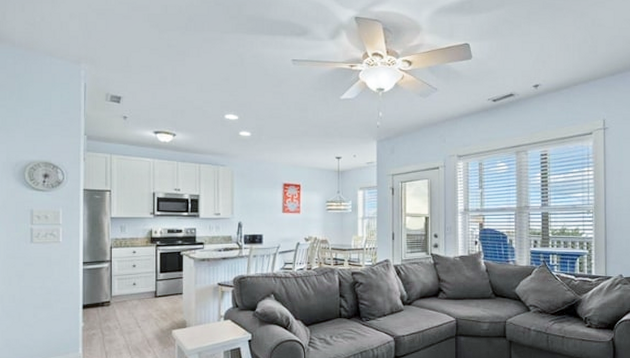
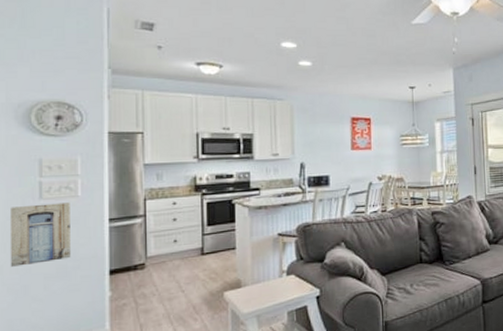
wall art: none [8,247,54,297] -> present [9,202,71,267]

